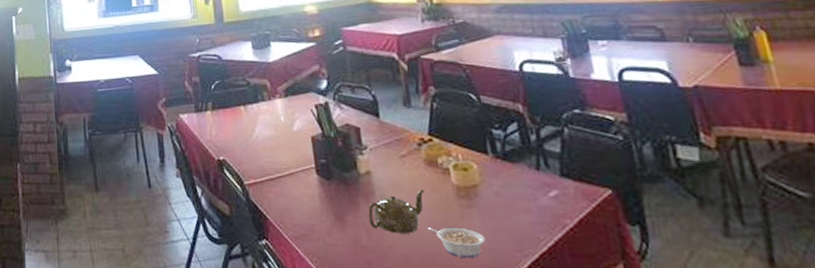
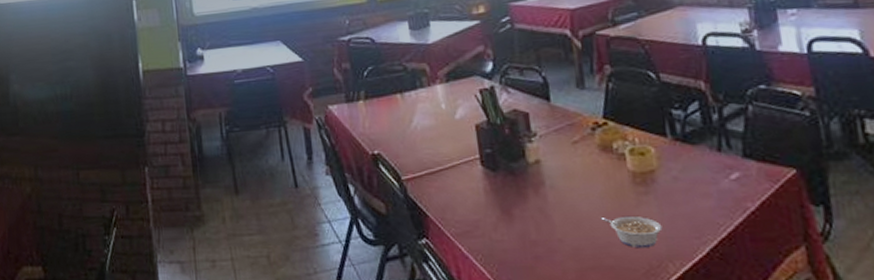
teapot: present [368,189,425,234] -> none [537,177,599,225]

